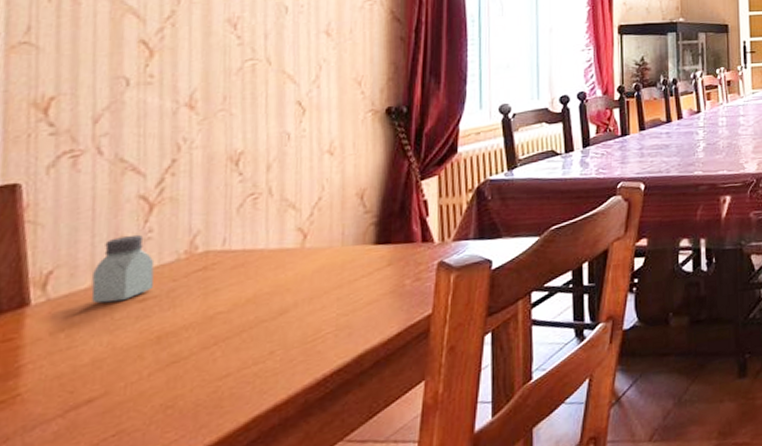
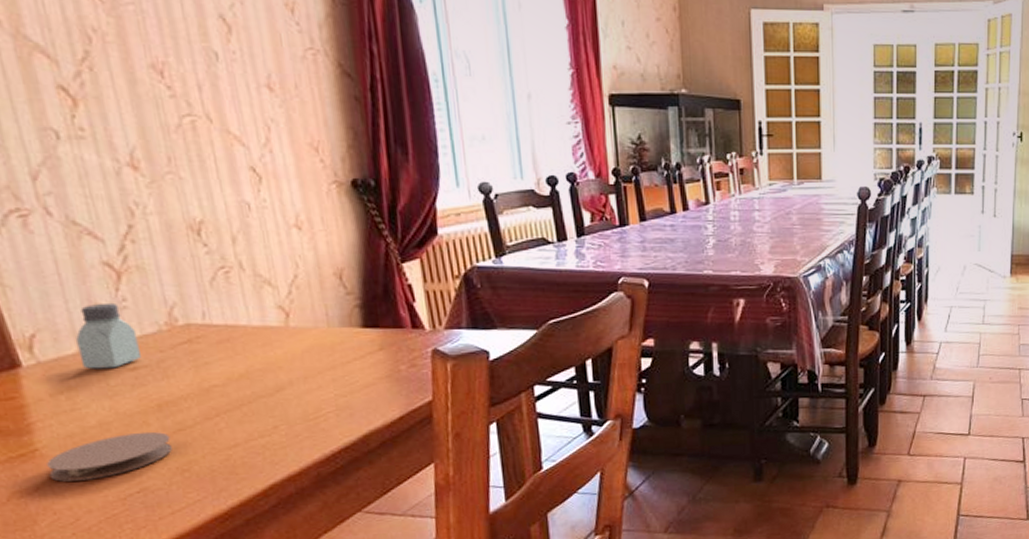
coaster: none [24,366,162,430] -> present [47,431,172,482]

